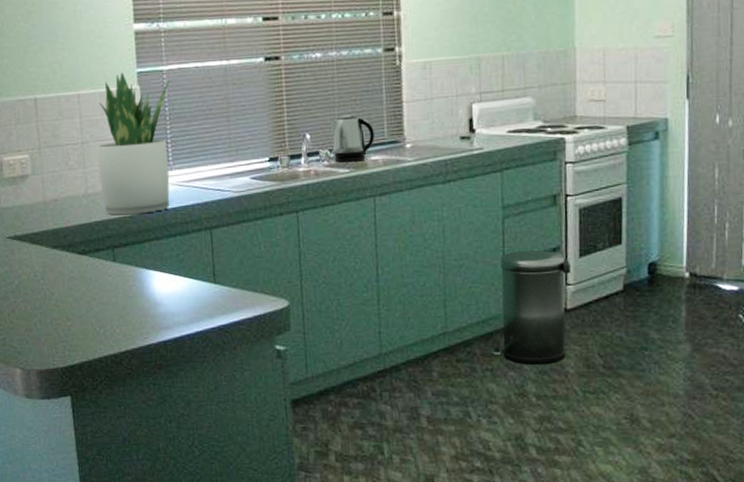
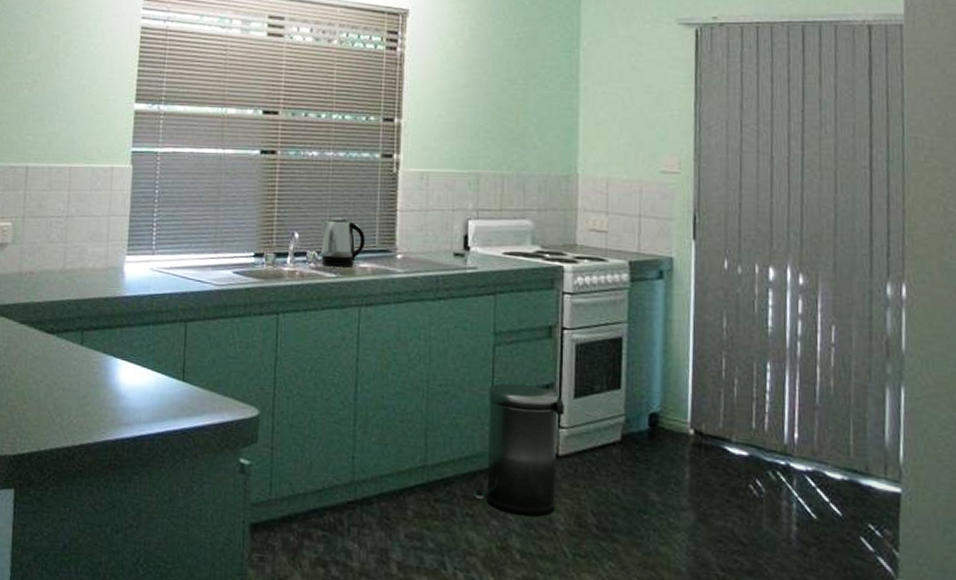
planter: present [97,72,170,216] -> none [79,150,163,298]

